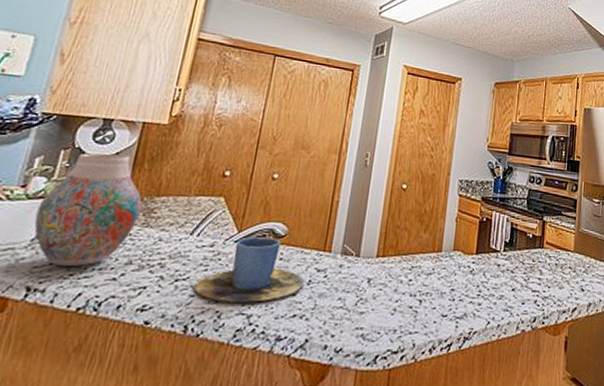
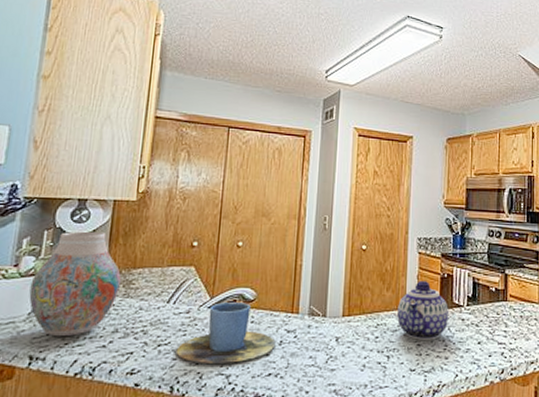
teapot: none [432,224,485,285] -> present [397,281,449,340]

